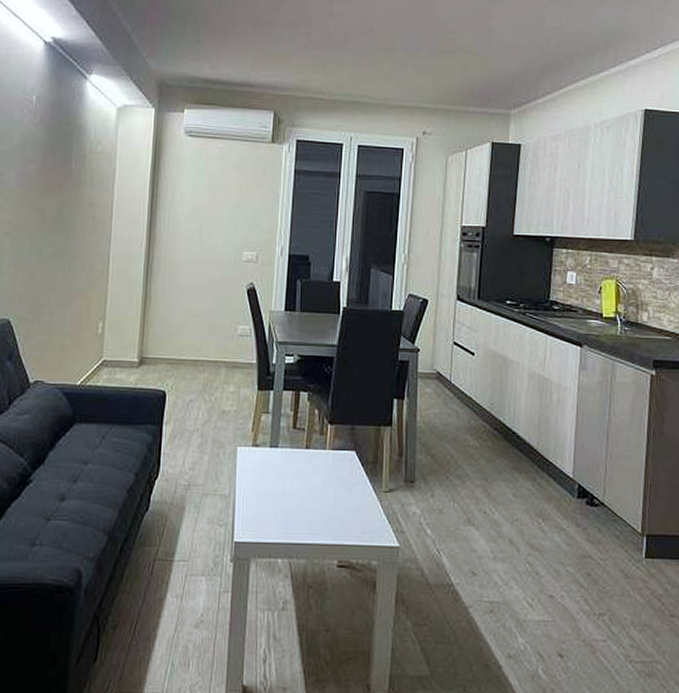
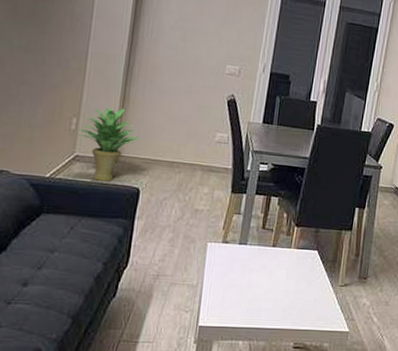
potted plant: none [104,307,163,386] -> present [78,107,140,182]

